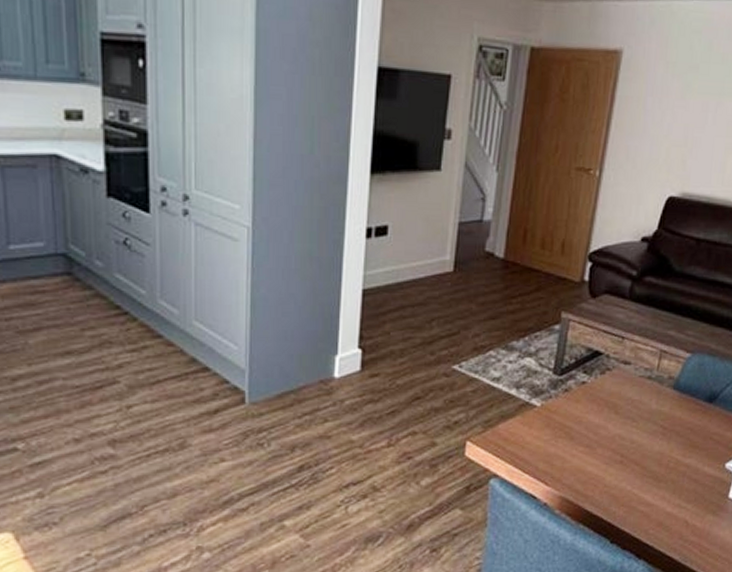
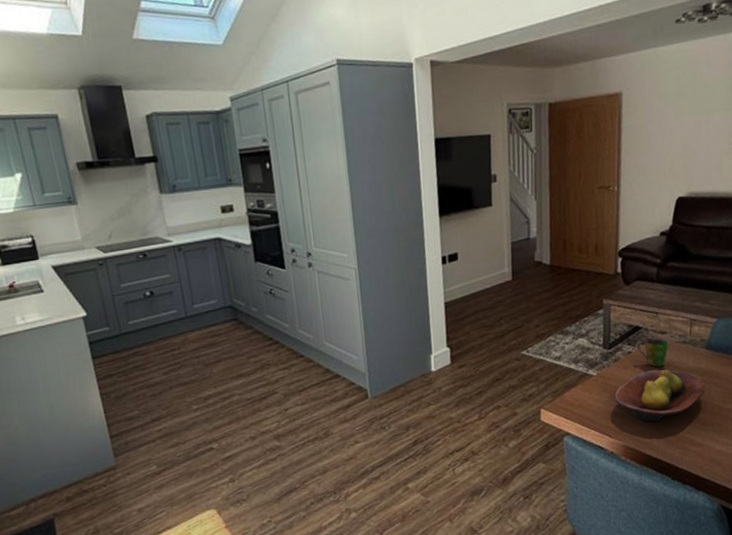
fruit bowl: none [557,408,666,472] -> present [614,369,706,422]
cup: none [593,367,633,405] -> present [637,337,670,367]

